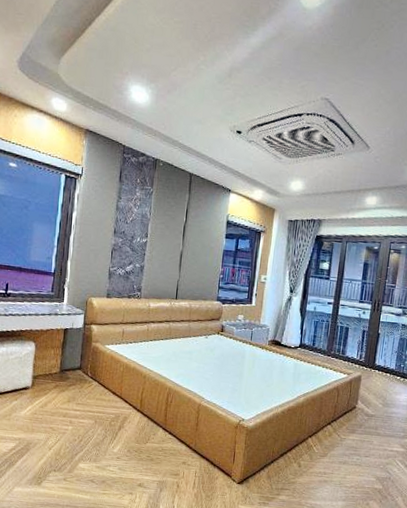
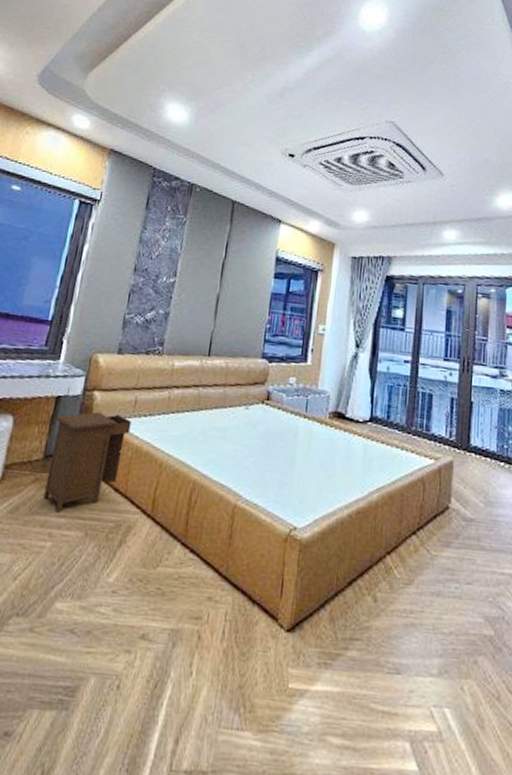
nightstand: none [63,340,121,408] -> present [44,412,132,513]

